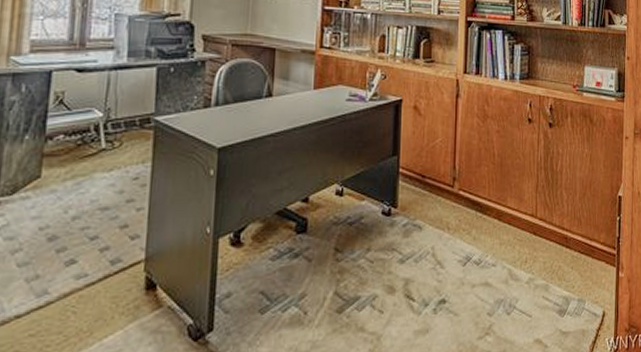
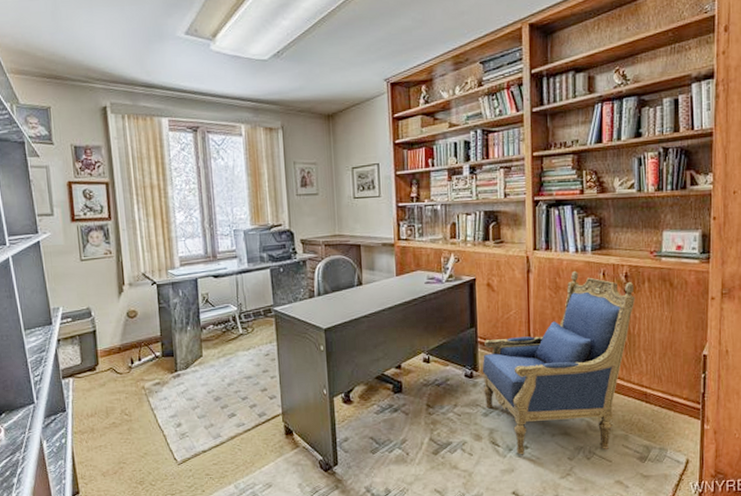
armchair: none [401,100,559,311] -> present [482,271,636,455]

